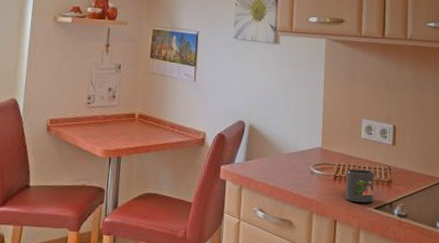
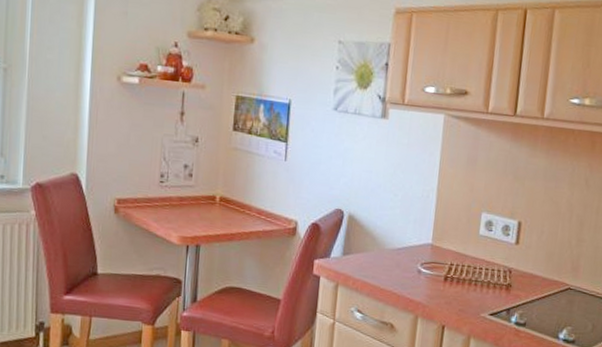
mug: present [345,169,375,203] -> none [456,269,493,308]

